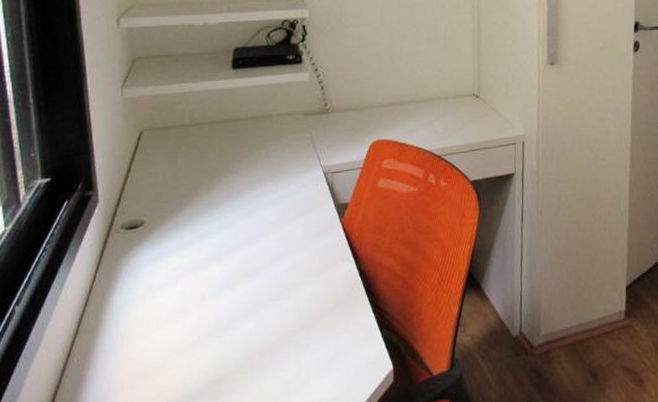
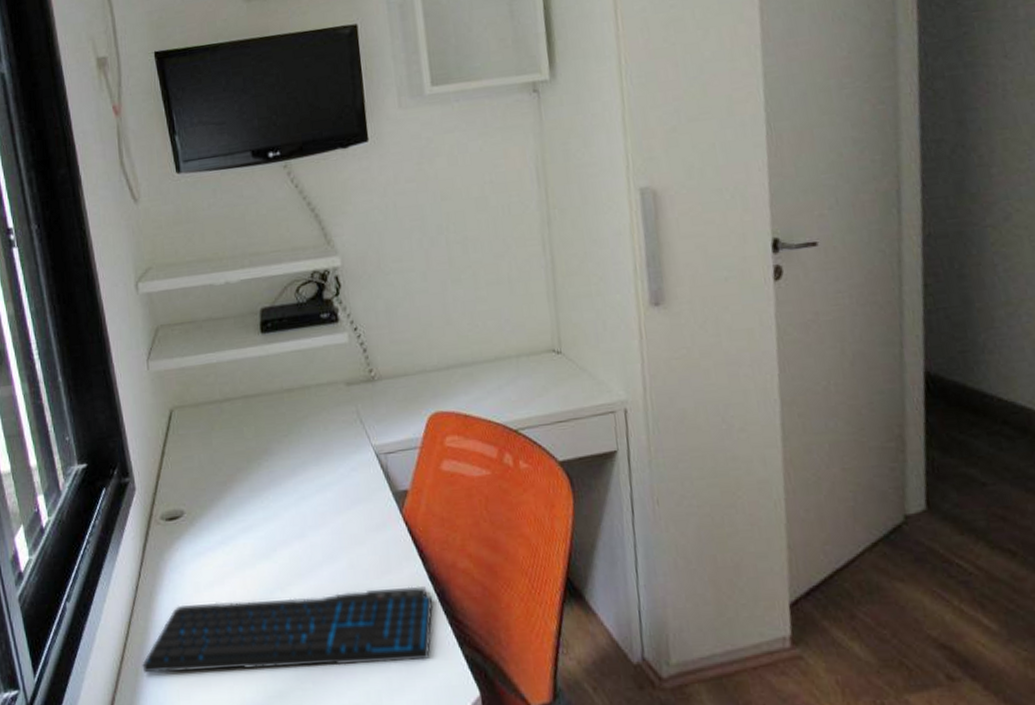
keyboard: none [88,281,361,368] -> present [142,586,434,673]

